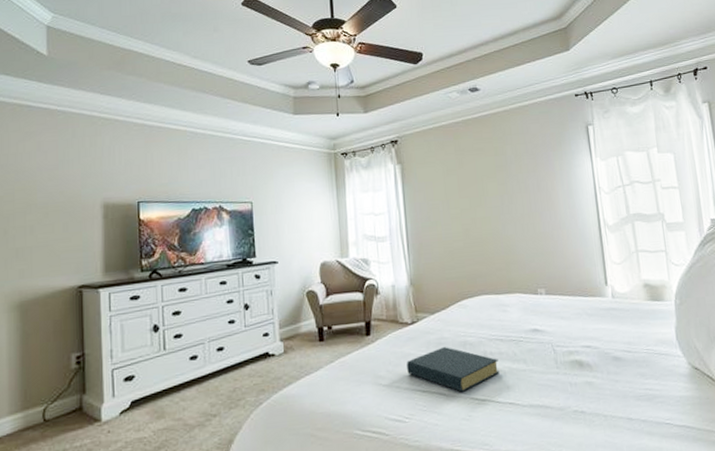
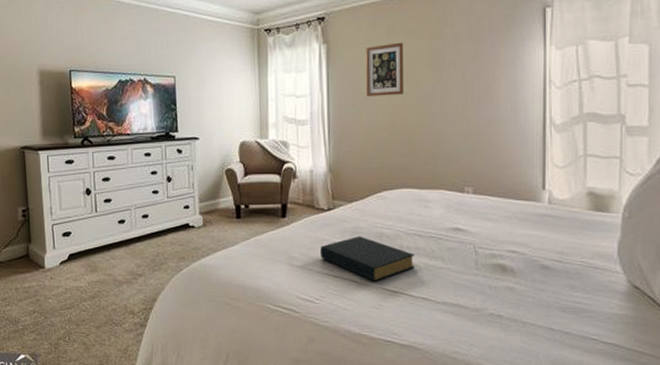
wall art: none [437,159,475,210] -> present [366,42,403,96]

